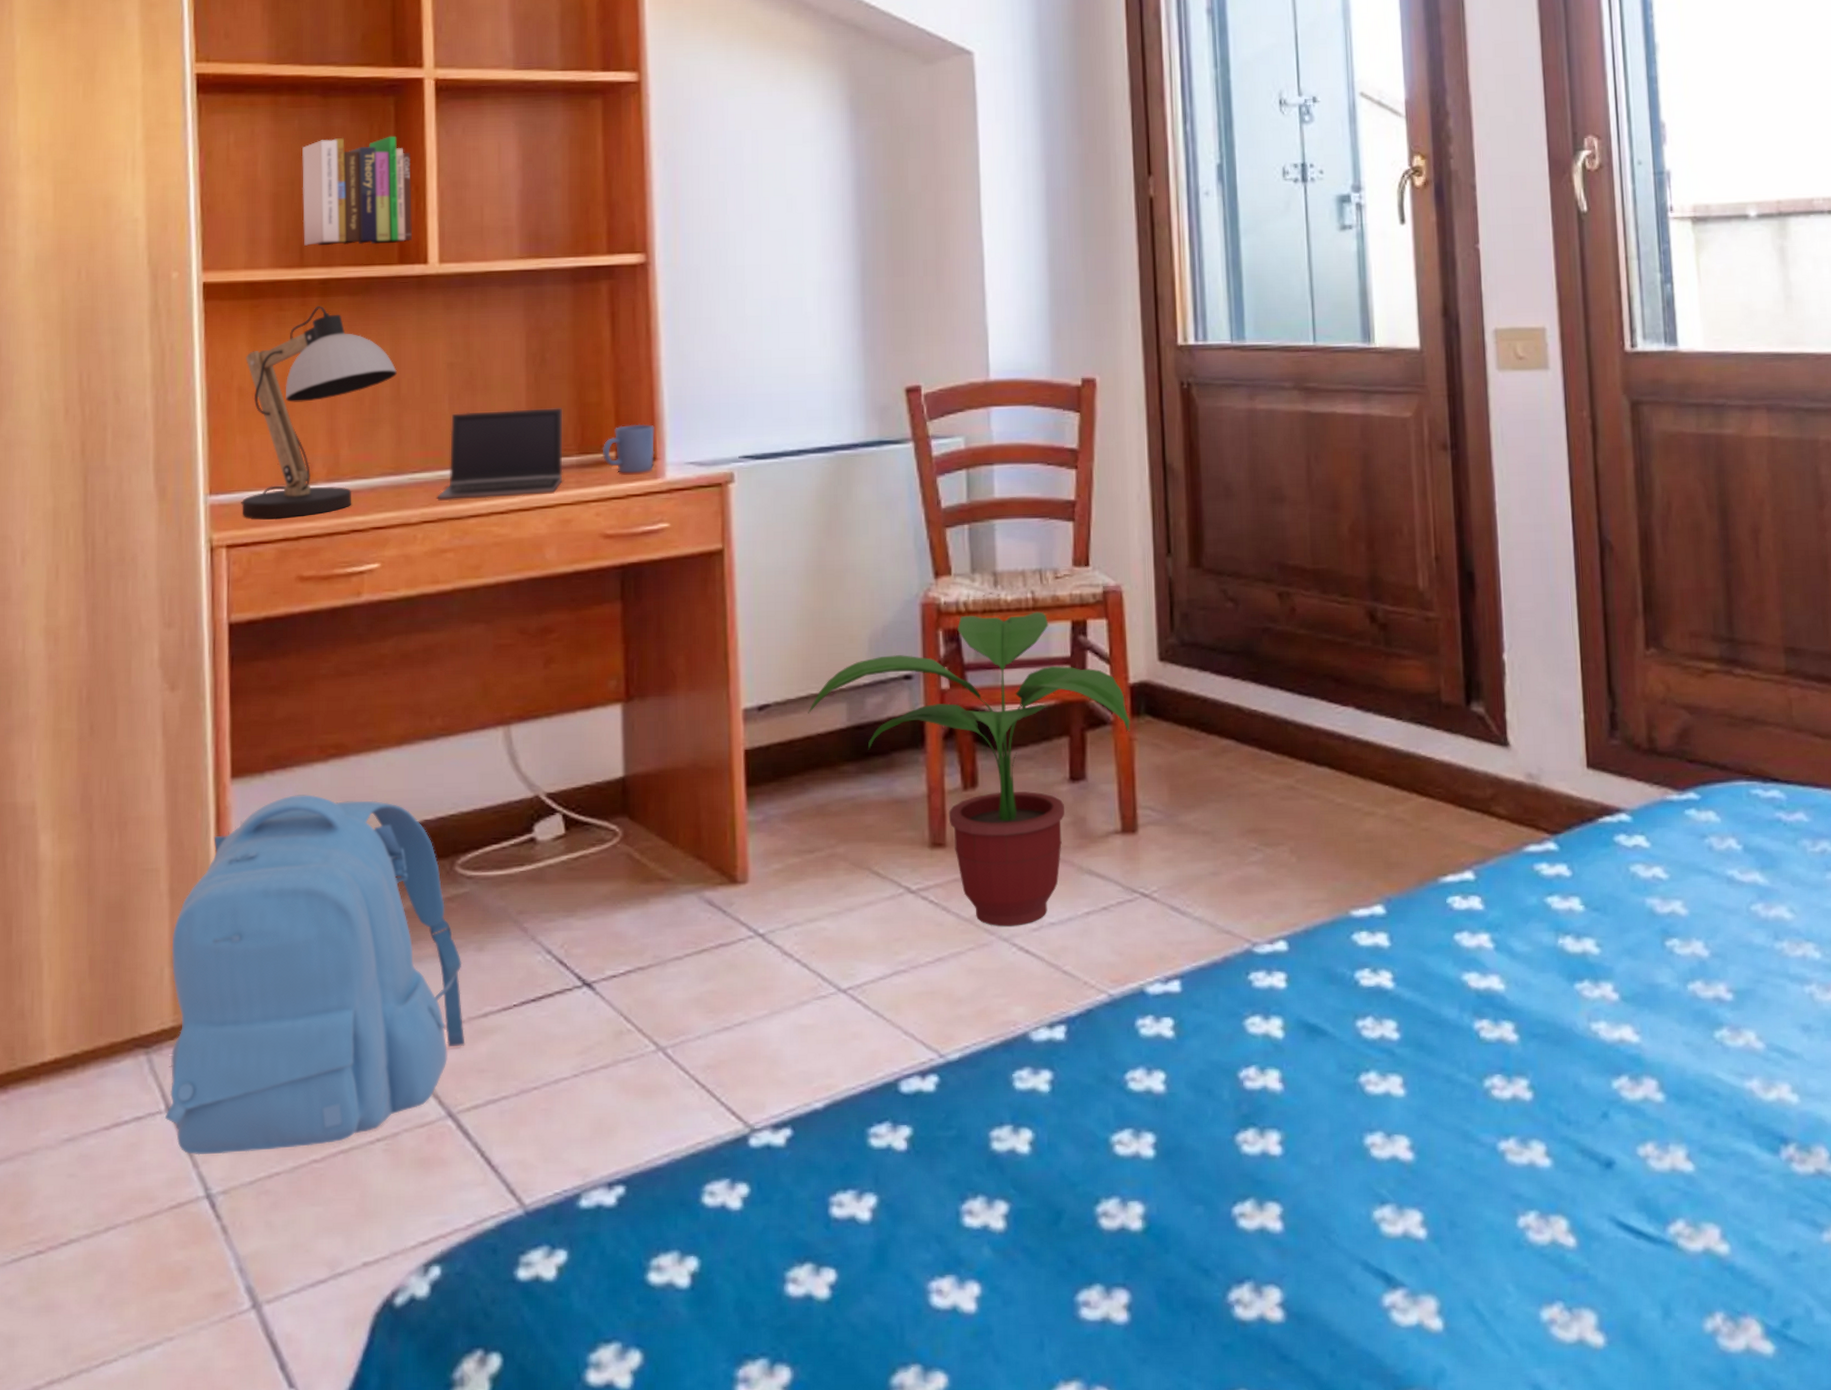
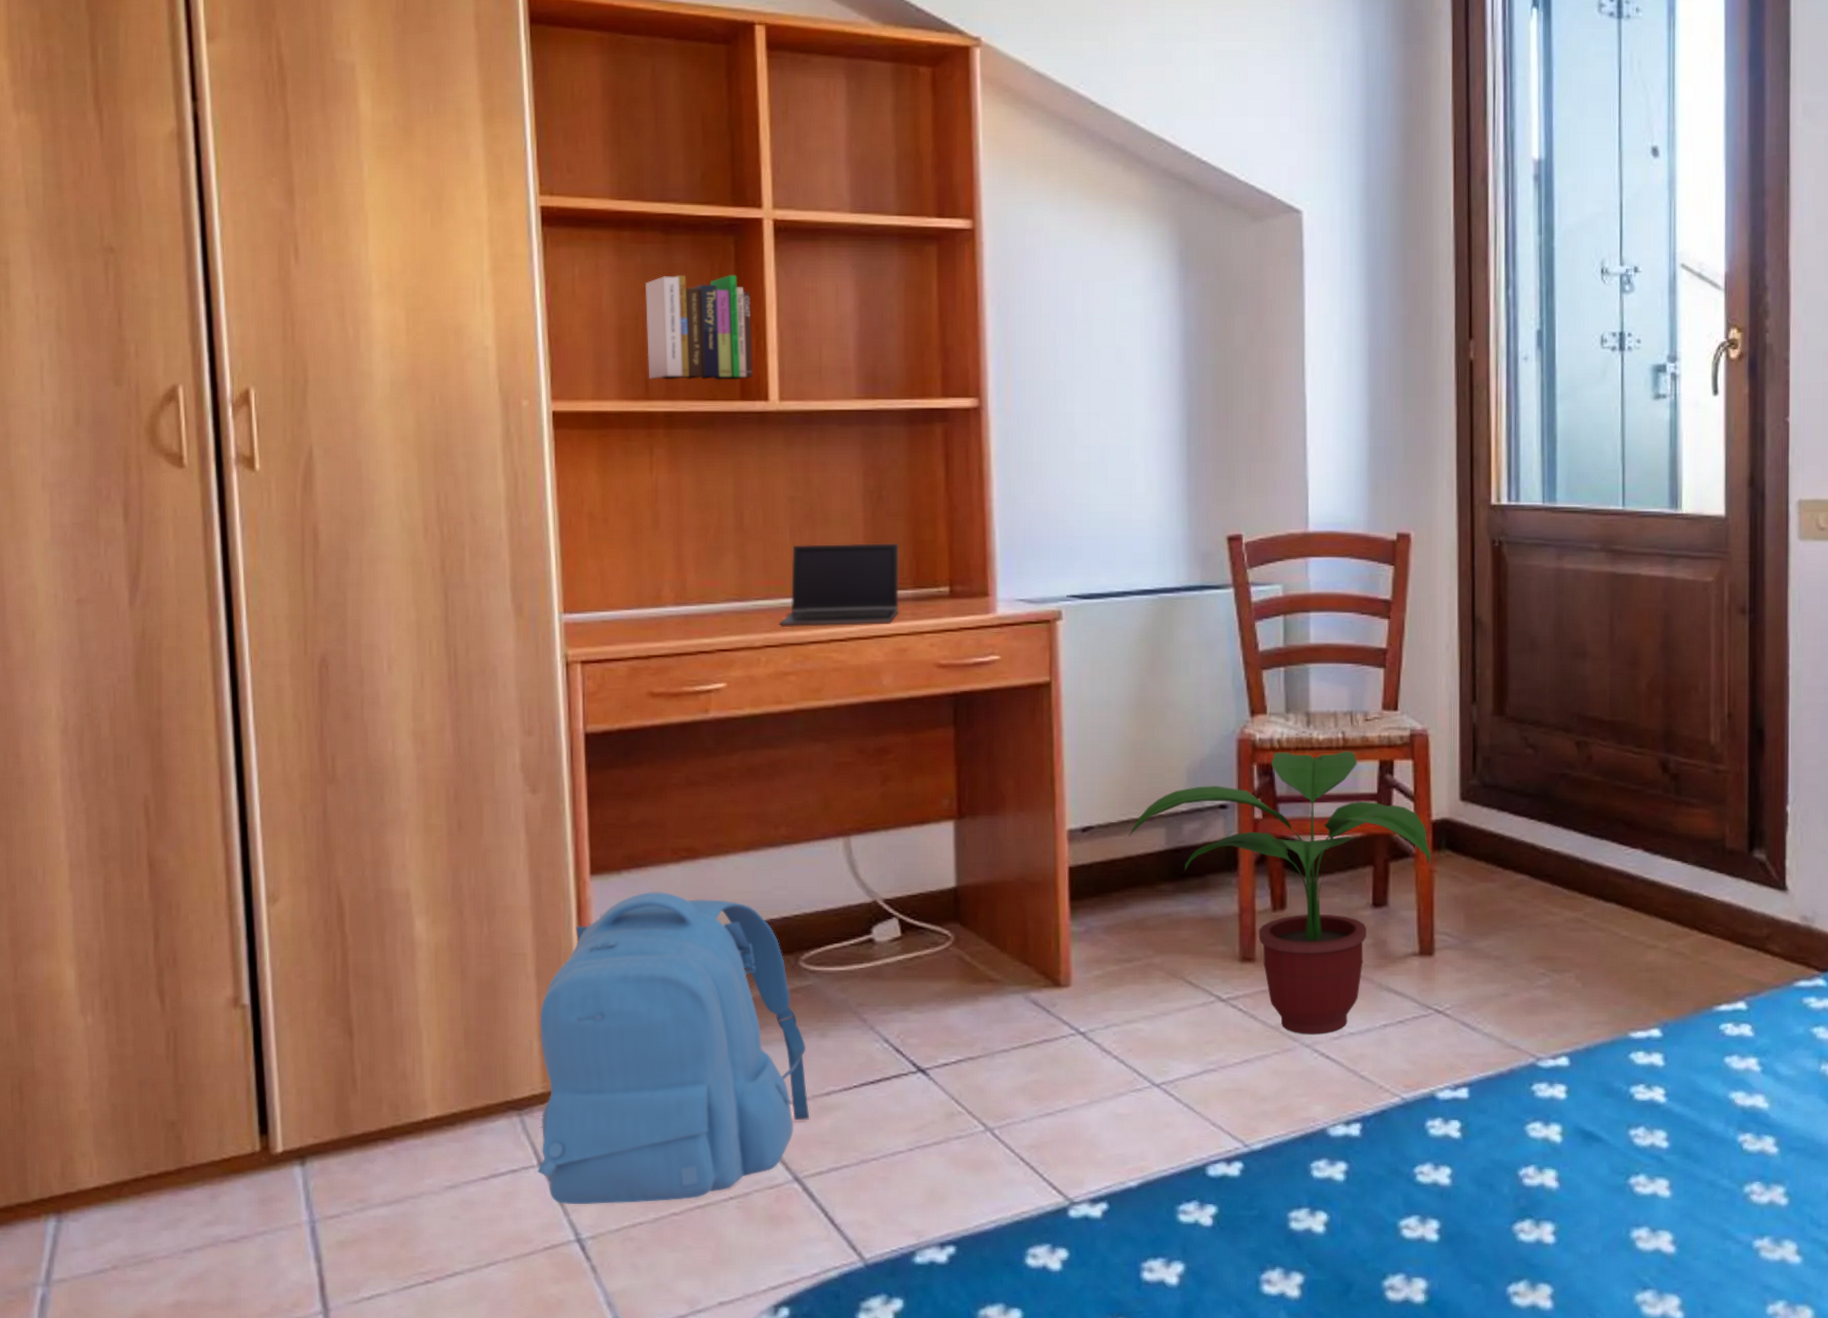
desk lamp: present [241,306,397,519] -> none [593,438,740,639]
mug: present [602,423,655,476] -> none [936,561,986,610]

